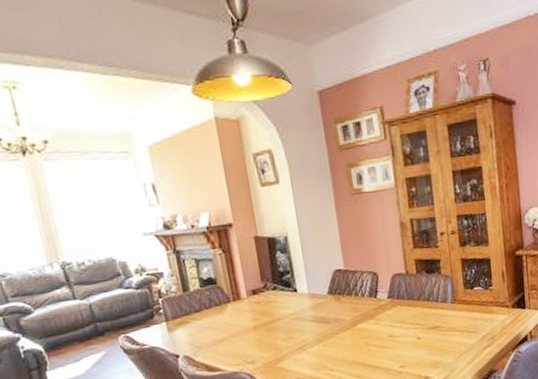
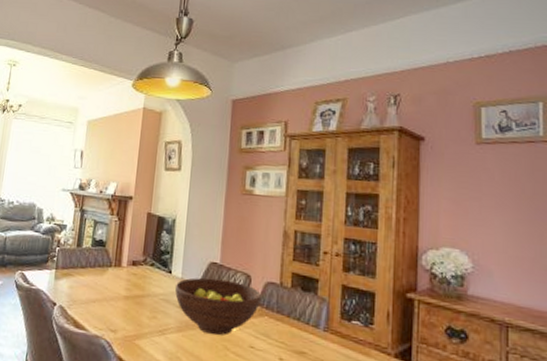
fruit bowl: none [303,281,391,337] -> present [174,277,261,336]

